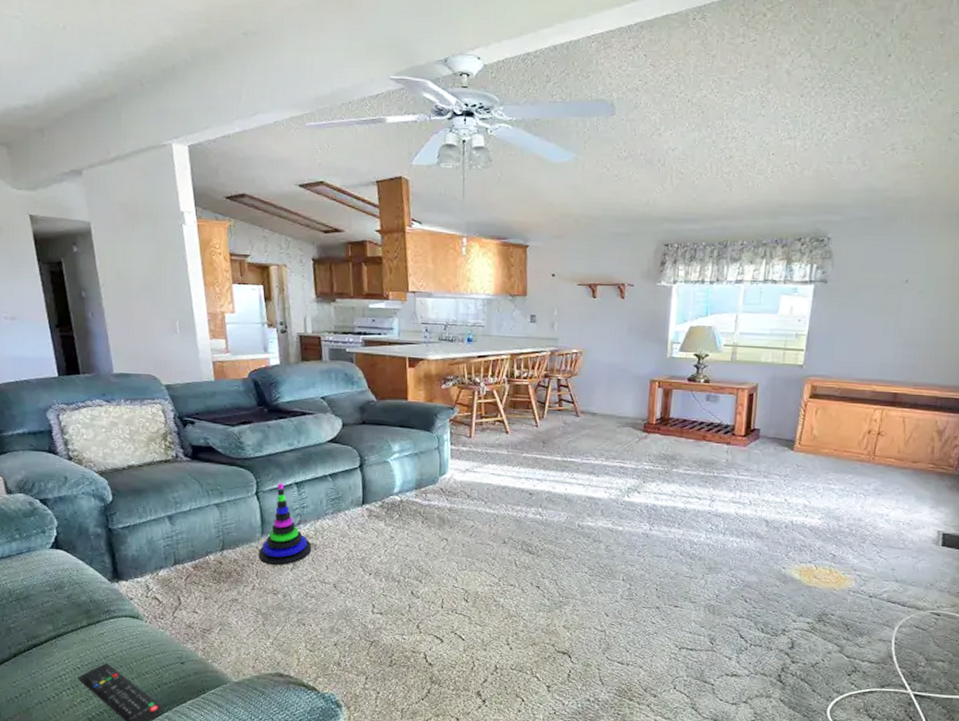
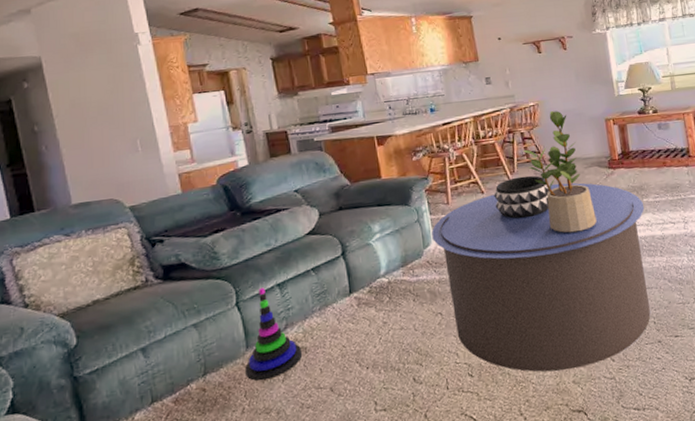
coffee table: none [449,436,672,616] -> present [432,183,651,372]
decorative bowl: none [517,423,577,466] -> present [493,175,550,219]
potted plant: none [556,362,620,489] -> present [523,111,597,233]

